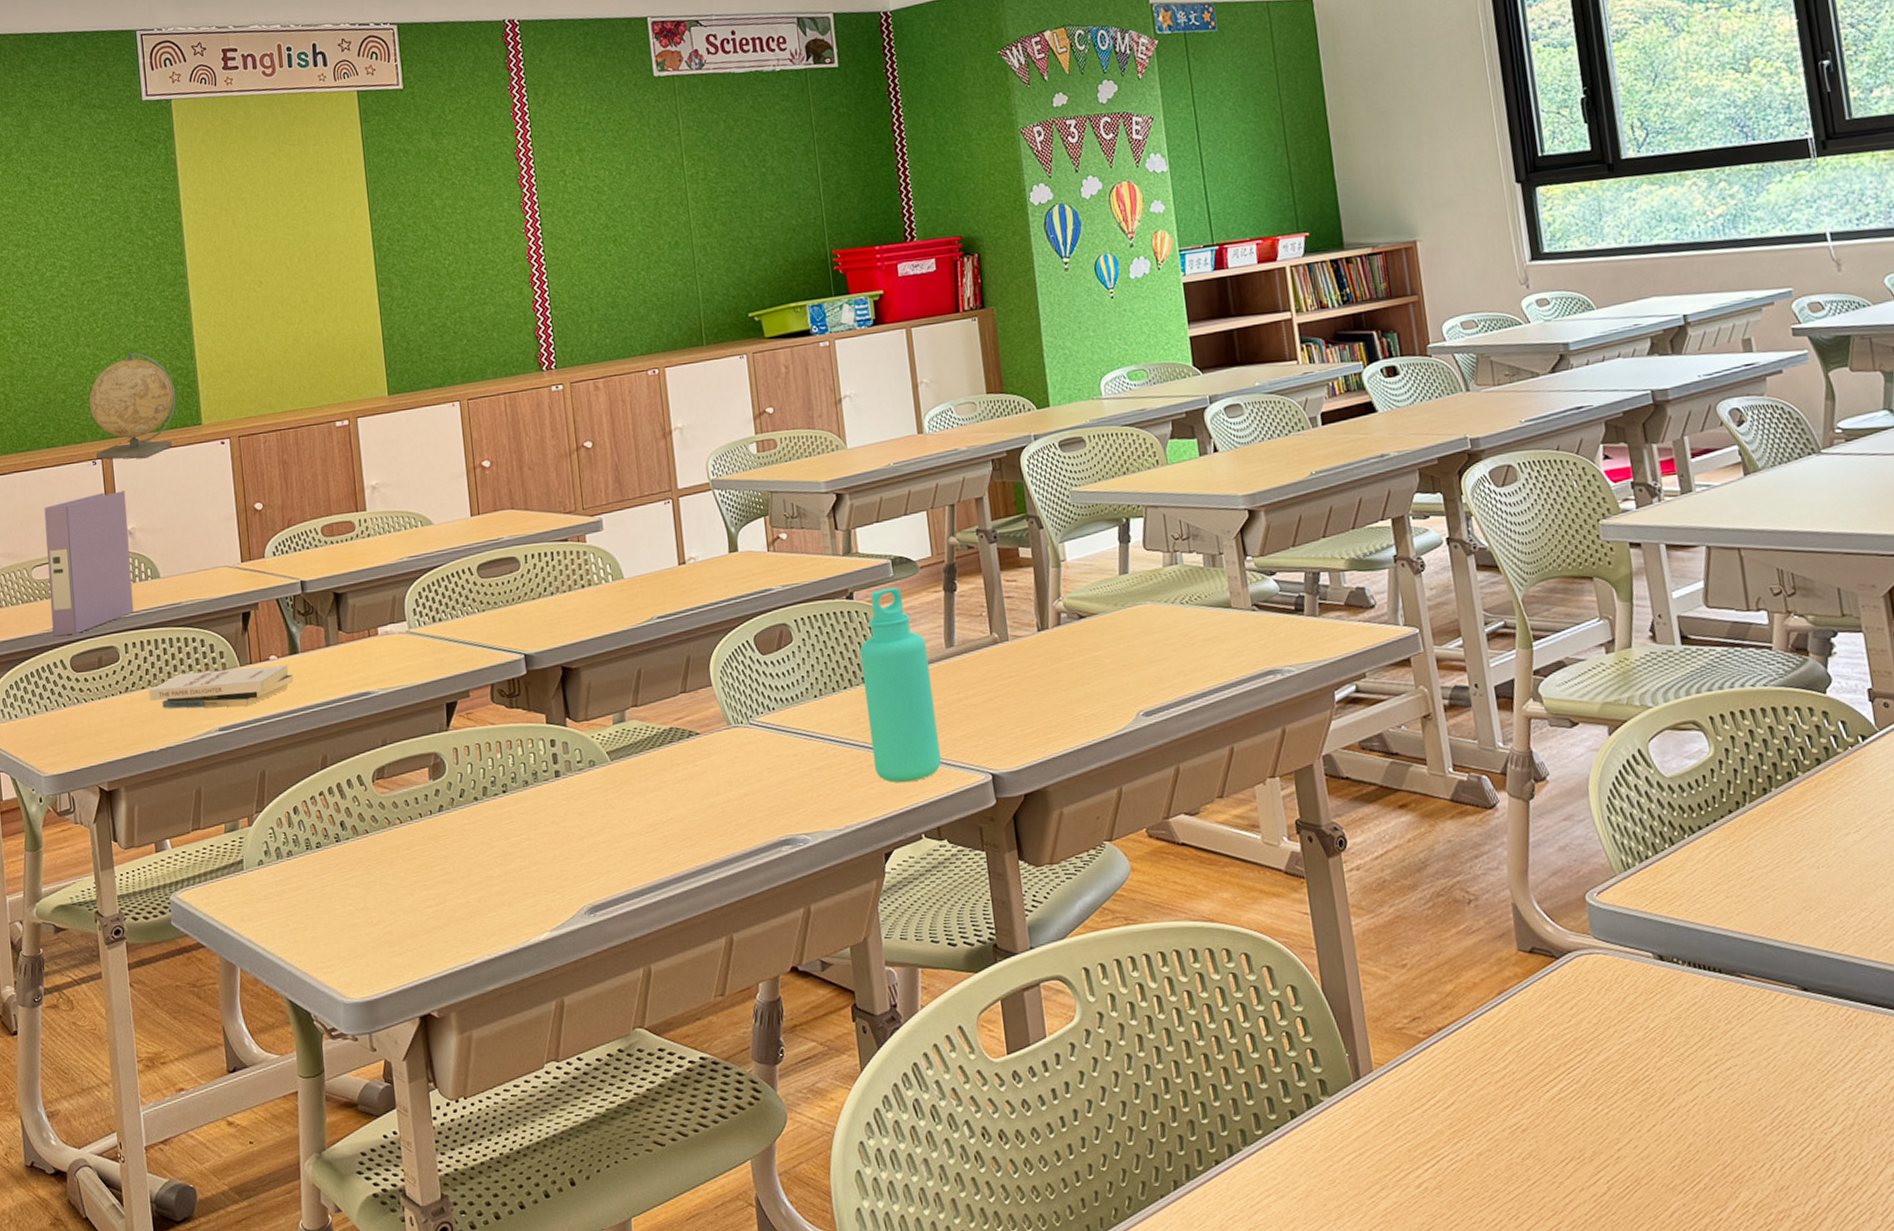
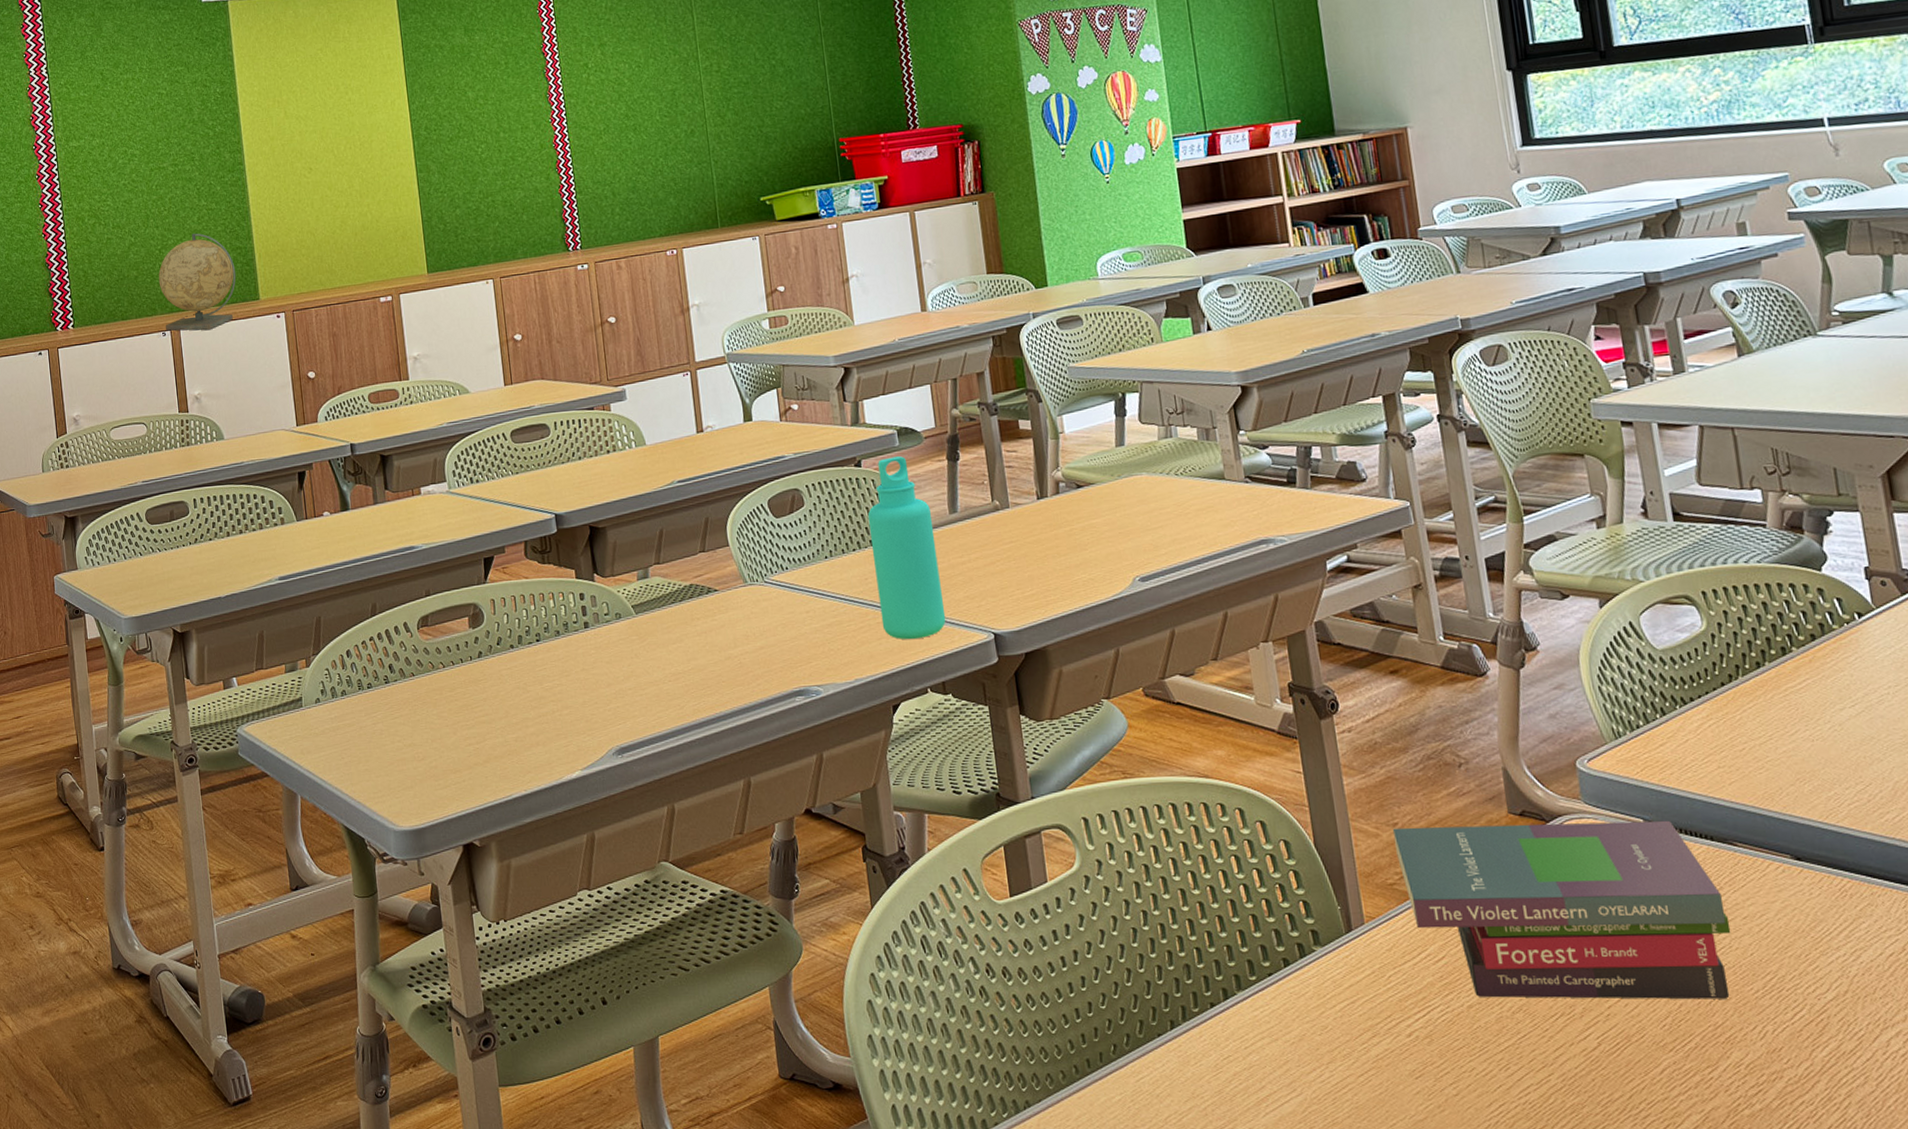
binder: present [44,491,134,637] -> none [120,360,201,492]
books: present [148,665,293,709] -> none [215,520,345,559]
books: none [1401,953,1739,1144] -> present [1392,820,1731,1000]

